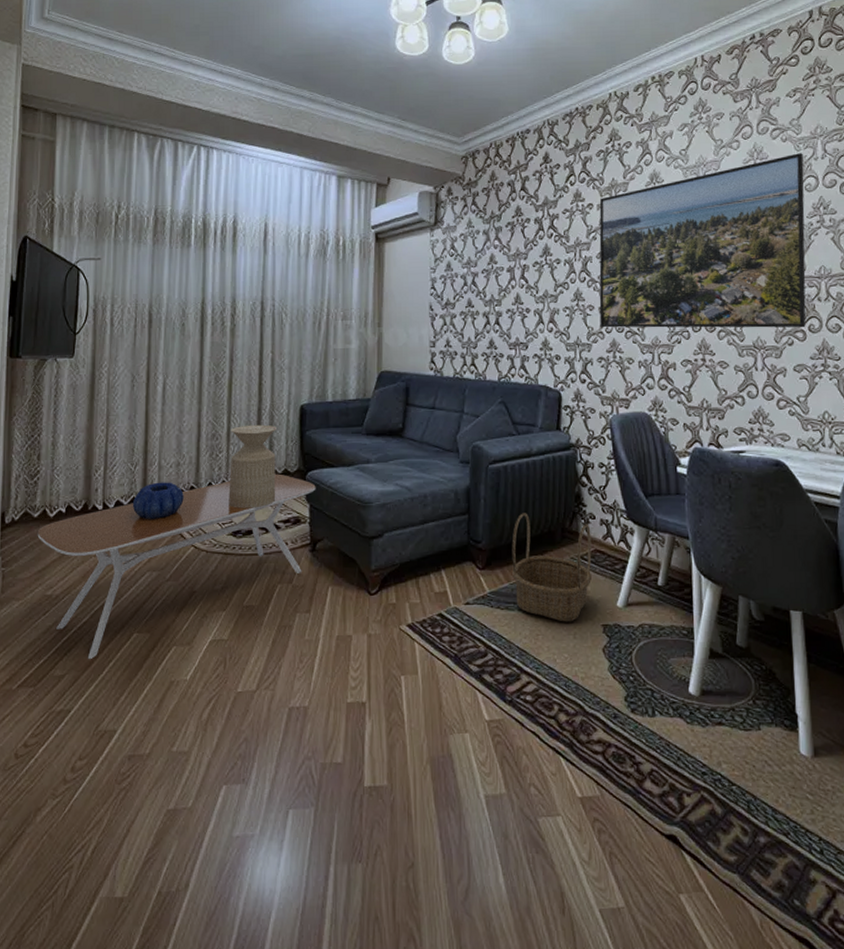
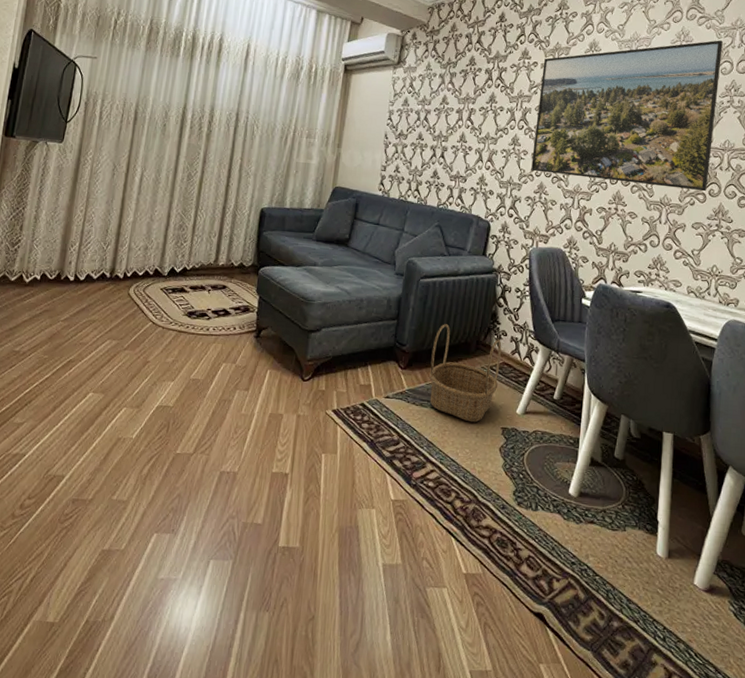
coffee table: present [37,473,316,659] -> none [12,266,267,411]
decorative bowl: present [132,482,184,520] -> none [101,261,148,295]
side table: present [229,424,276,509] -> none [187,220,238,295]

